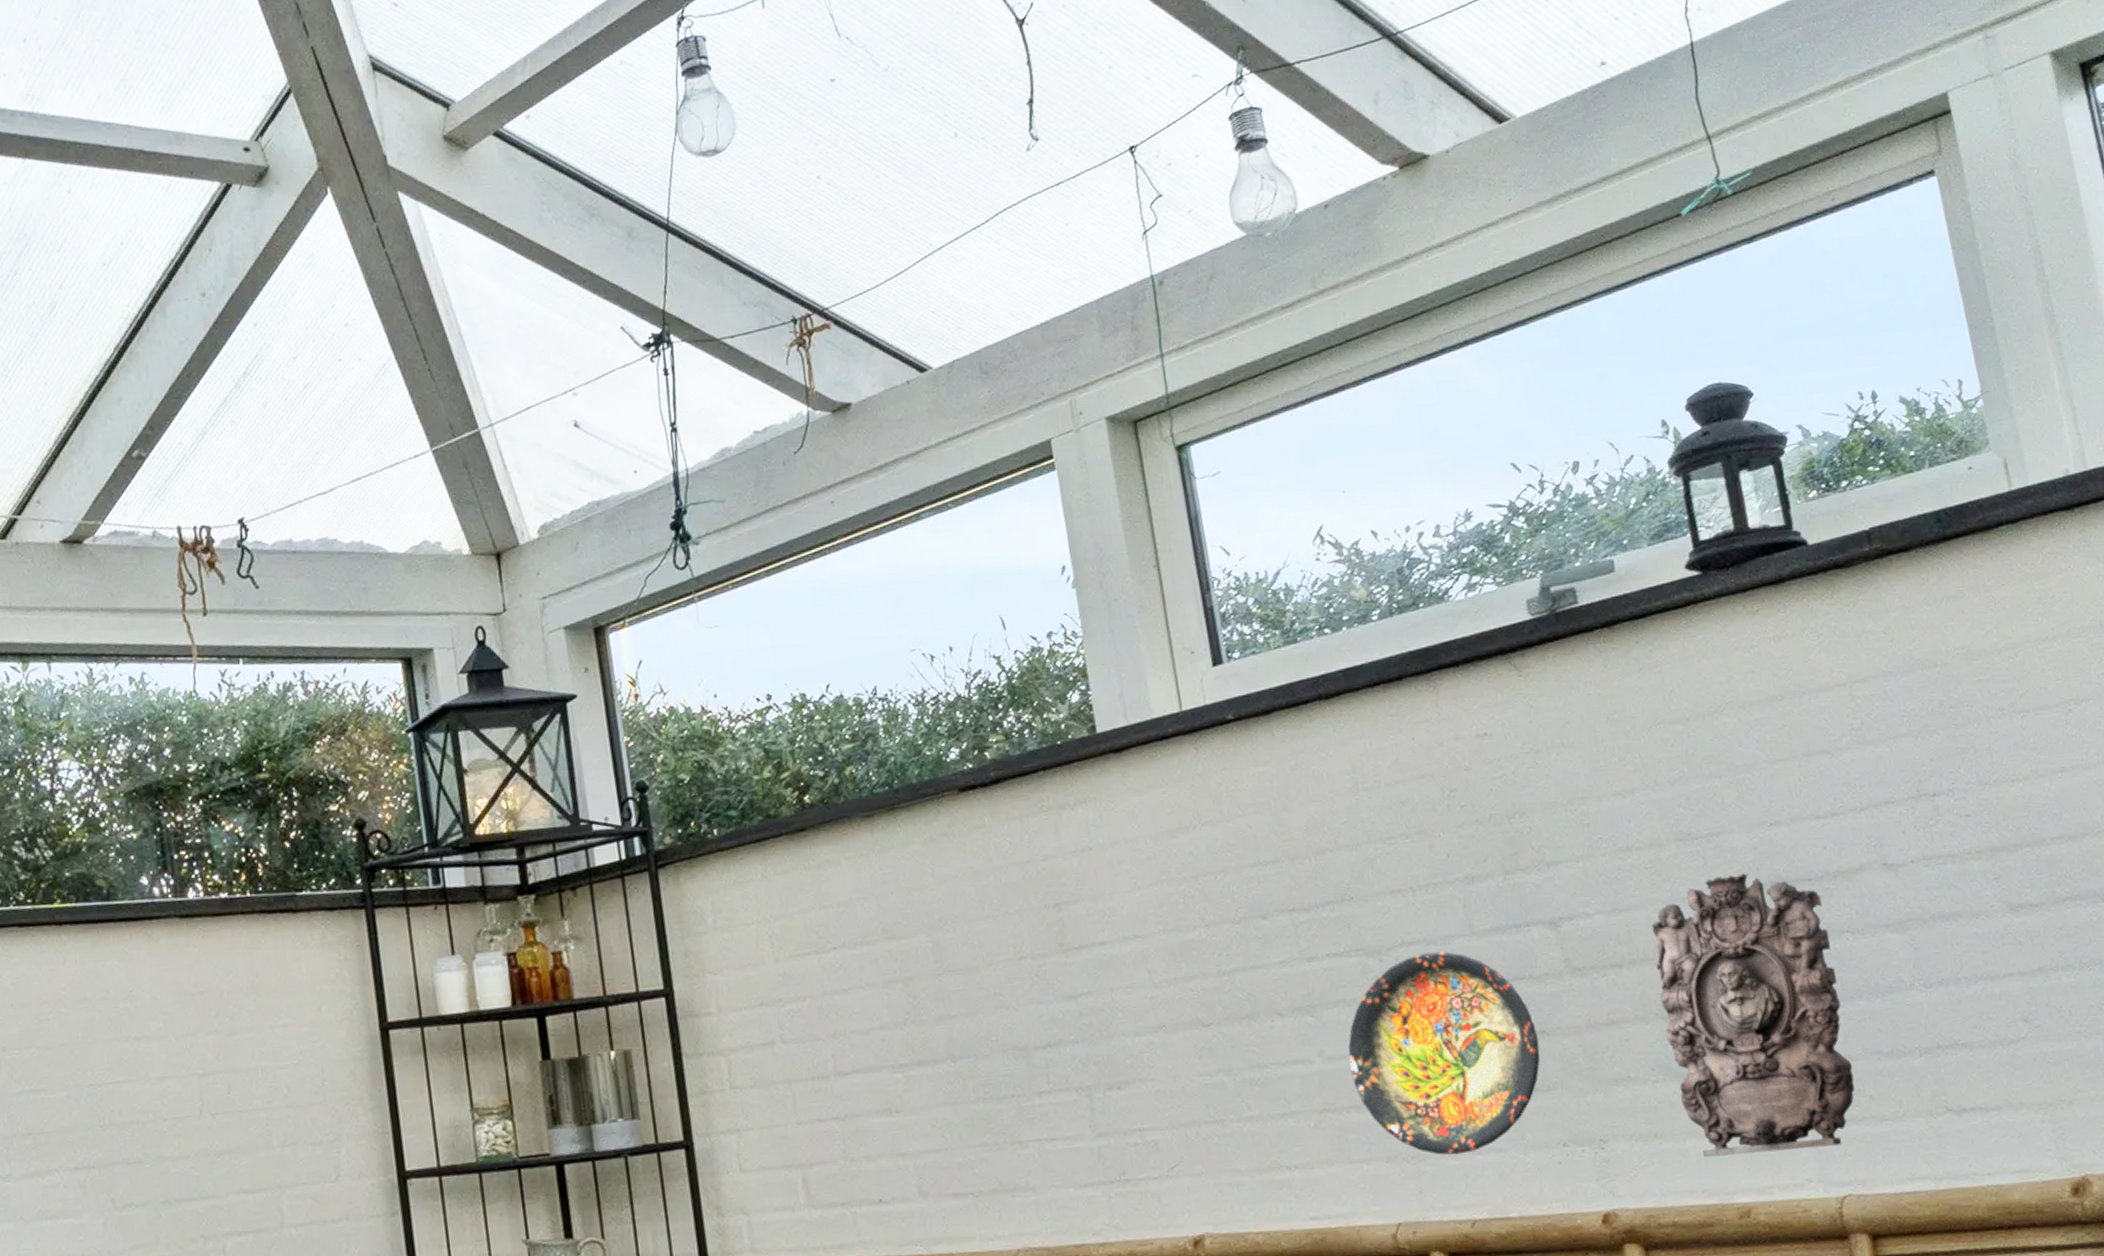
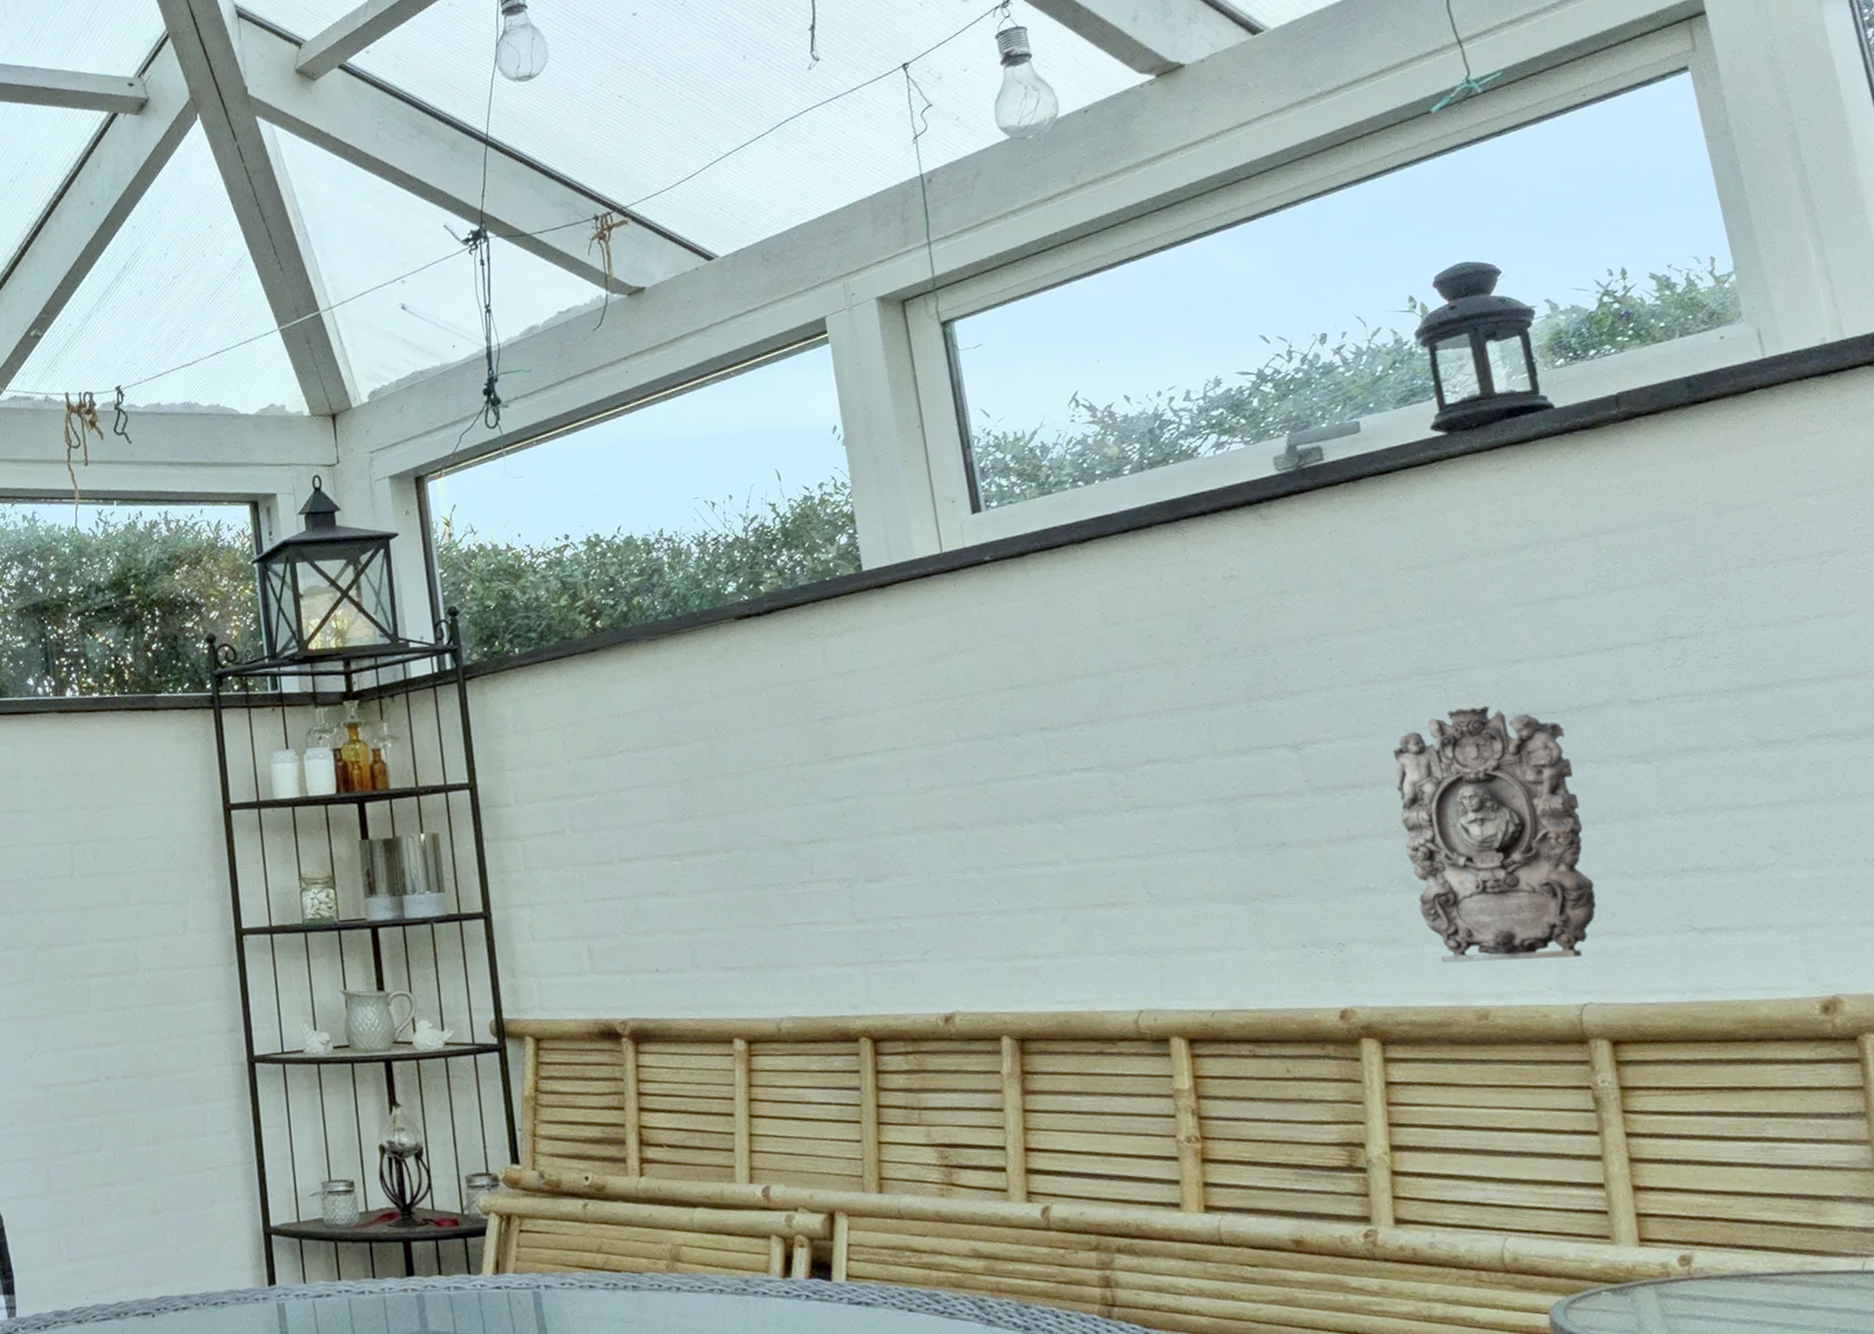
decorative plate: present [1348,951,1540,1155] -> none [1094,769,1281,952]

